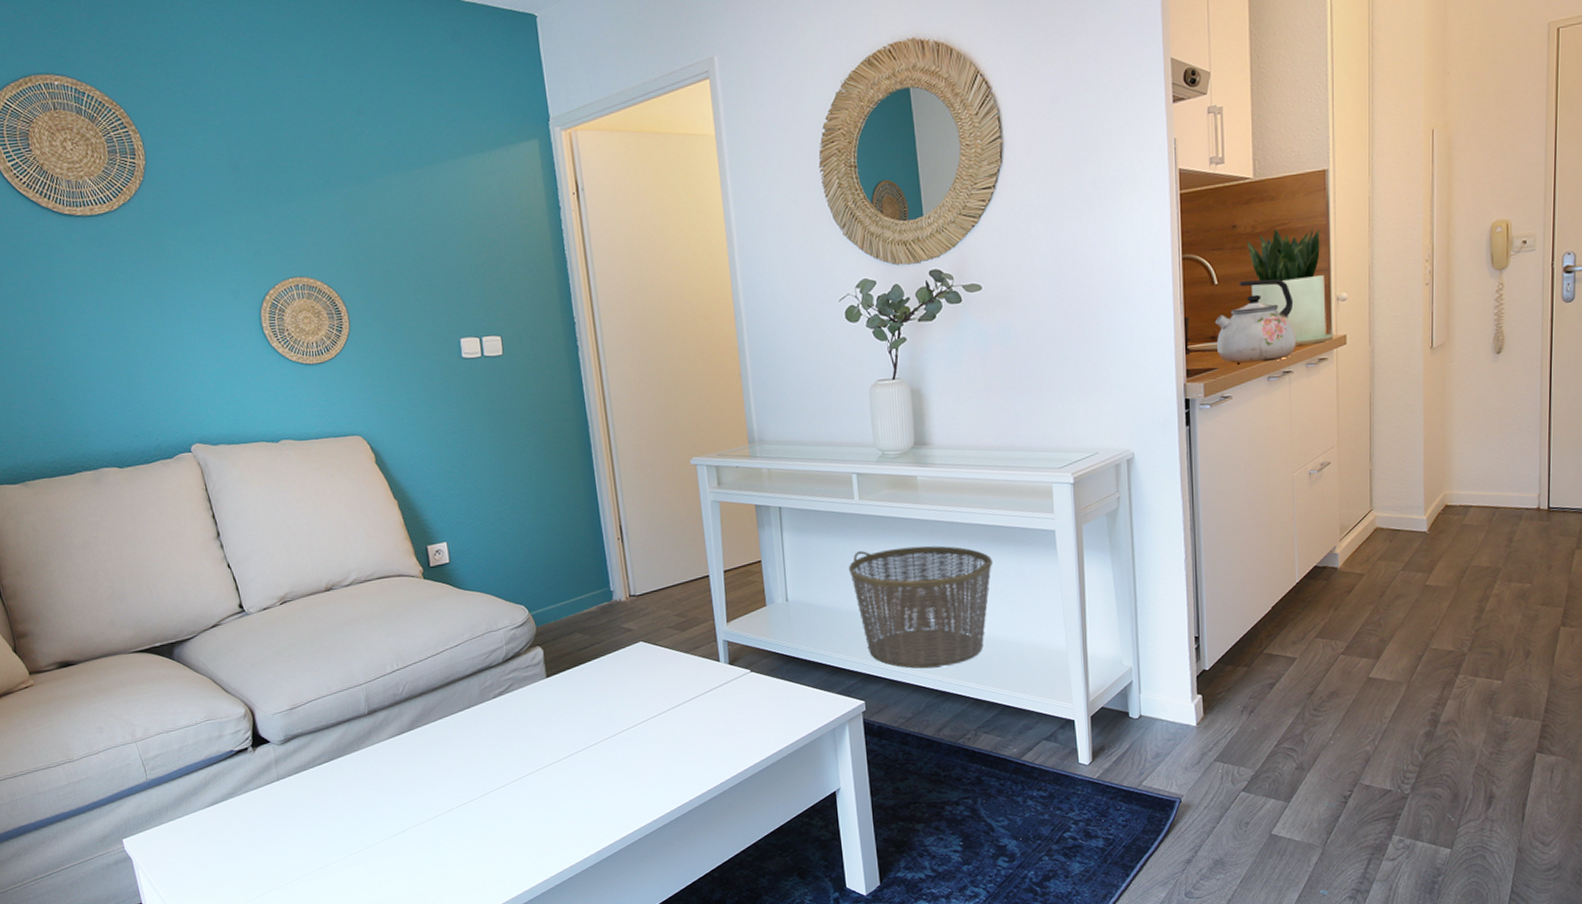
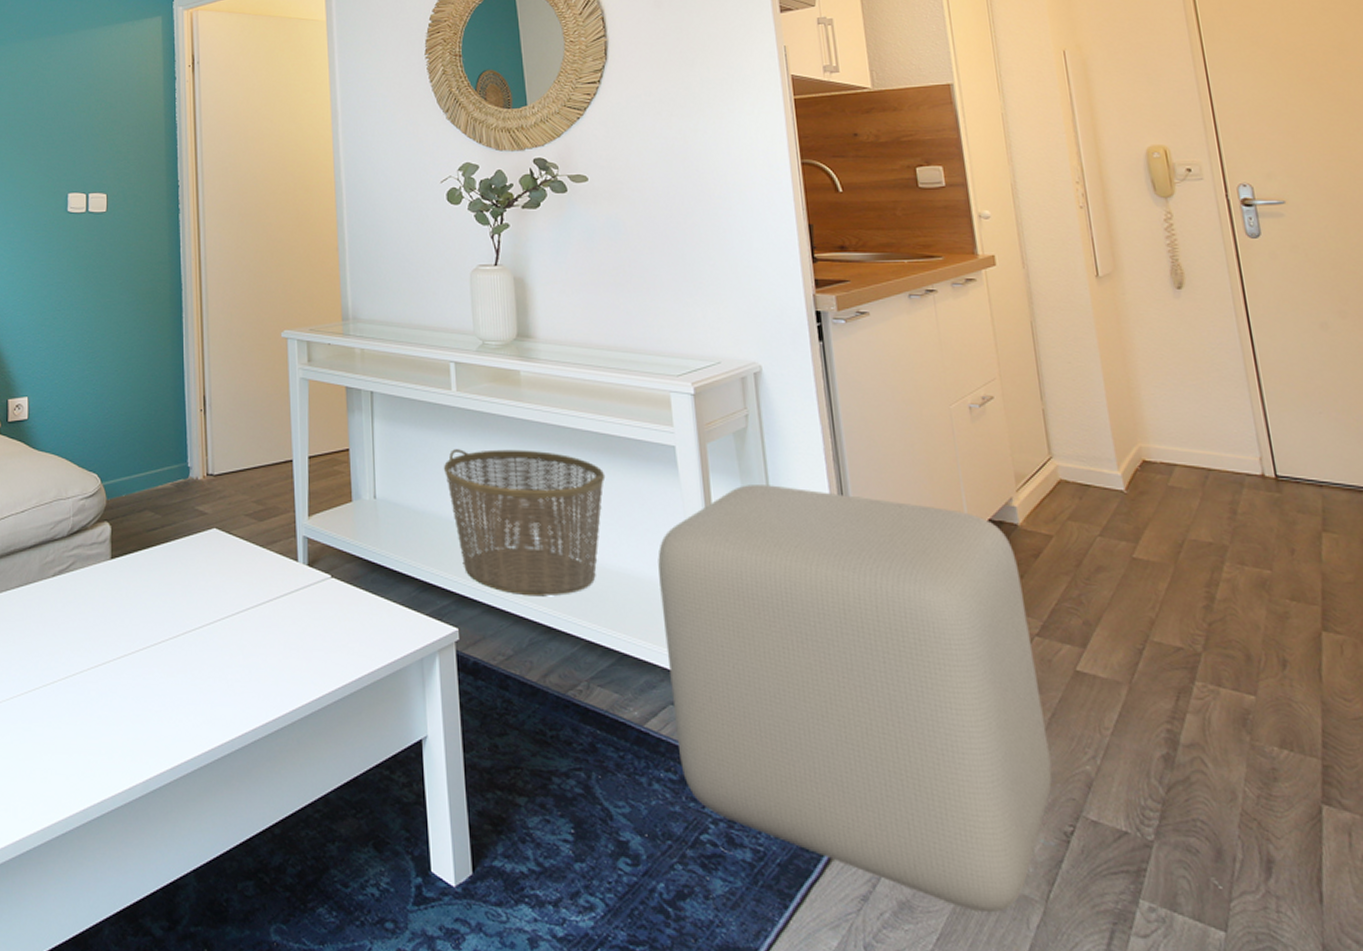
pouf: none [1037,555,1340,859] -> present [658,485,1053,913]
kettle: present [1215,278,1297,364] -> none [843,189,939,278]
planter: present [1246,228,1335,347] -> none [870,139,981,264]

